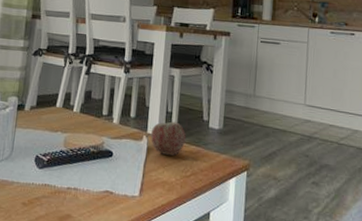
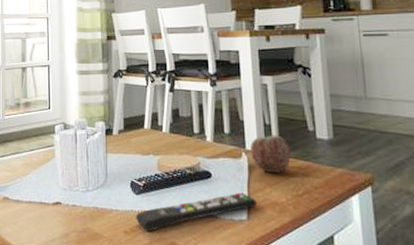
remote control: none [35,171,150,205] -> present [135,192,258,233]

